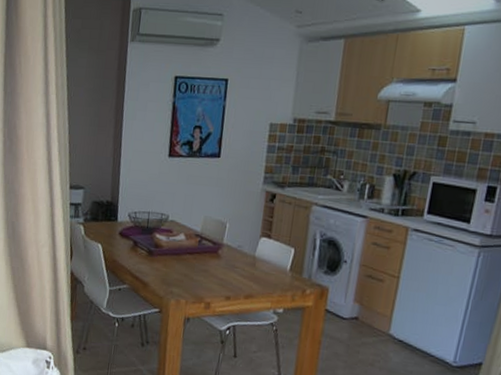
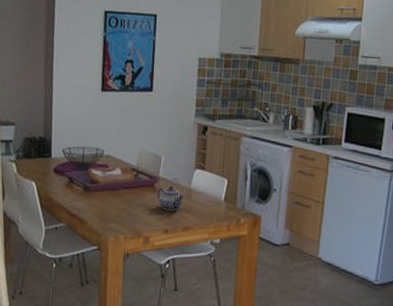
teapot: none [220,252,248,278] -> present [157,185,184,211]

